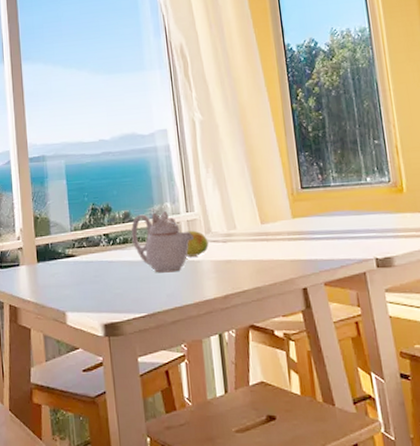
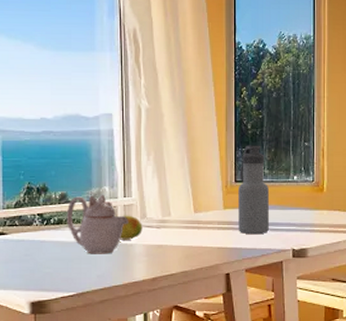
water bottle: none [305,147,346,244] -> present [238,145,269,234]

